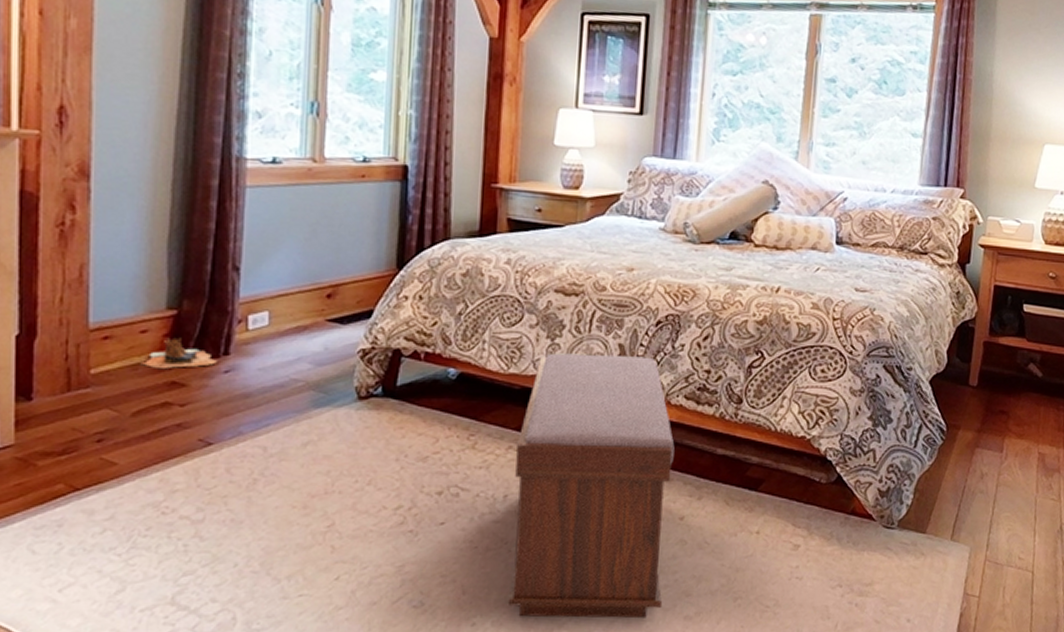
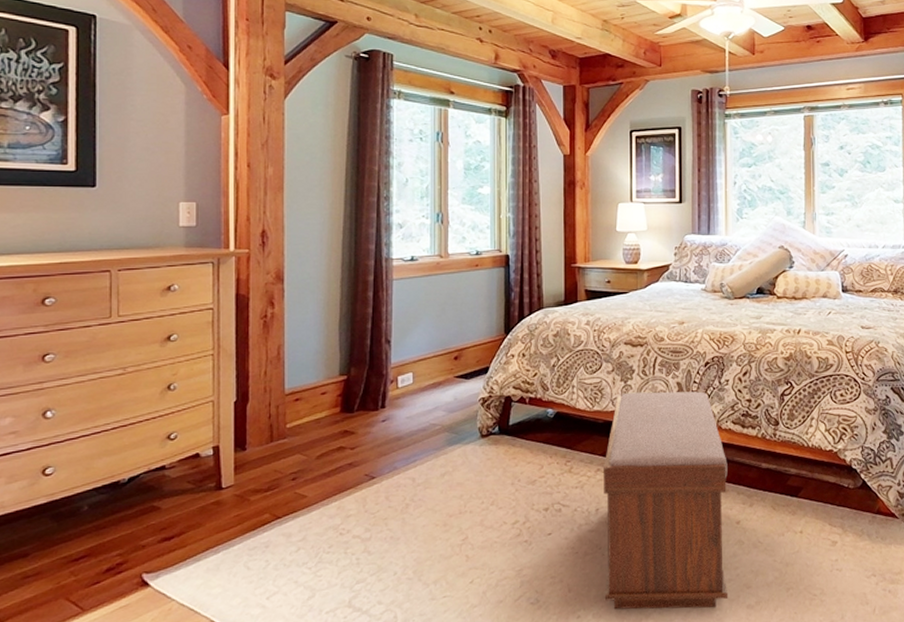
boots: present [140,337,217,370] -> none [322,396,376,422]

